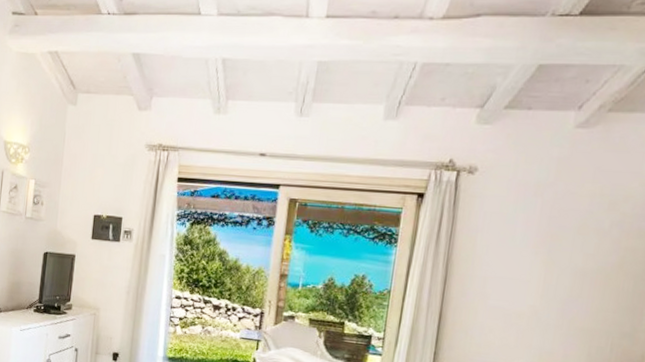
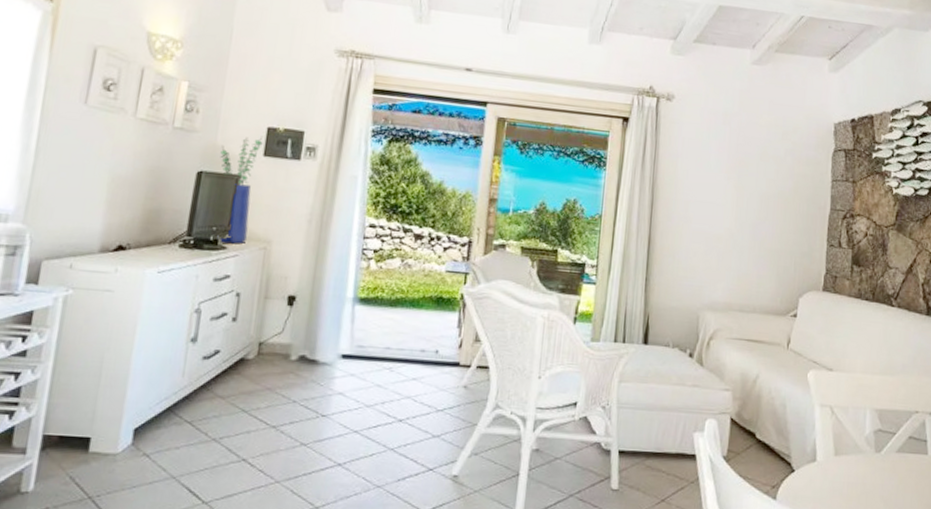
vase: none [59,222,91,311] -> present [217,136,263,244]

